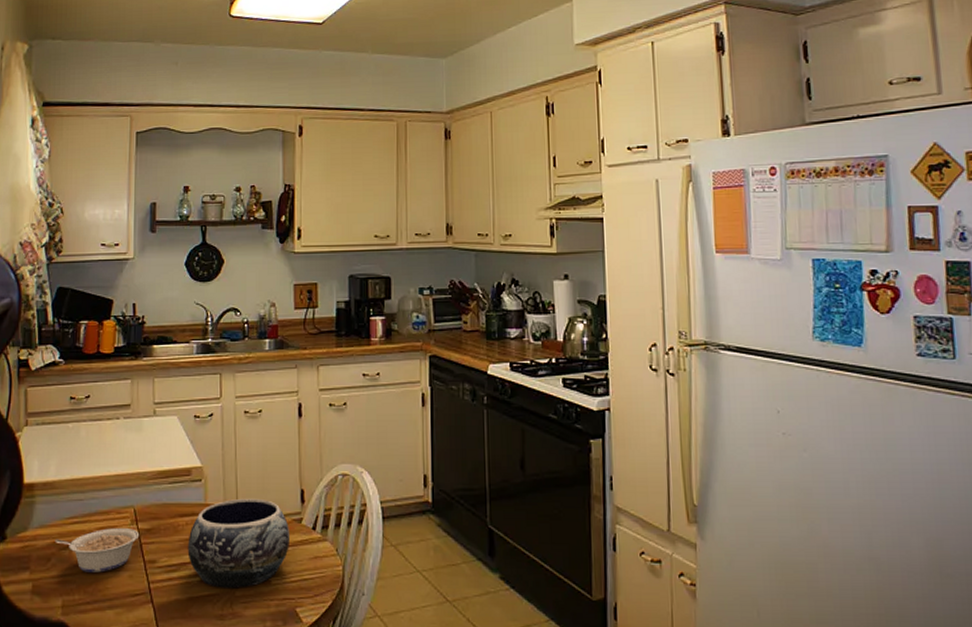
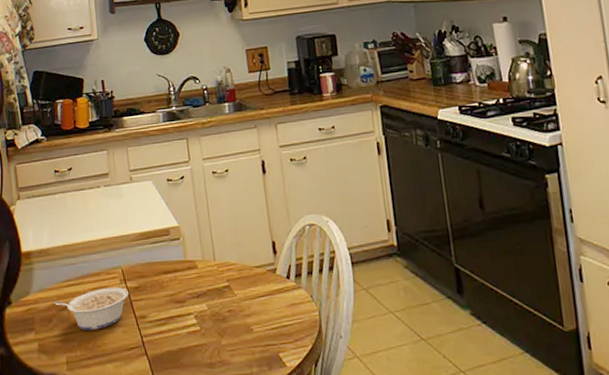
decorative bowl: present [187,498,291,589] -> none [173,252,267,338]

